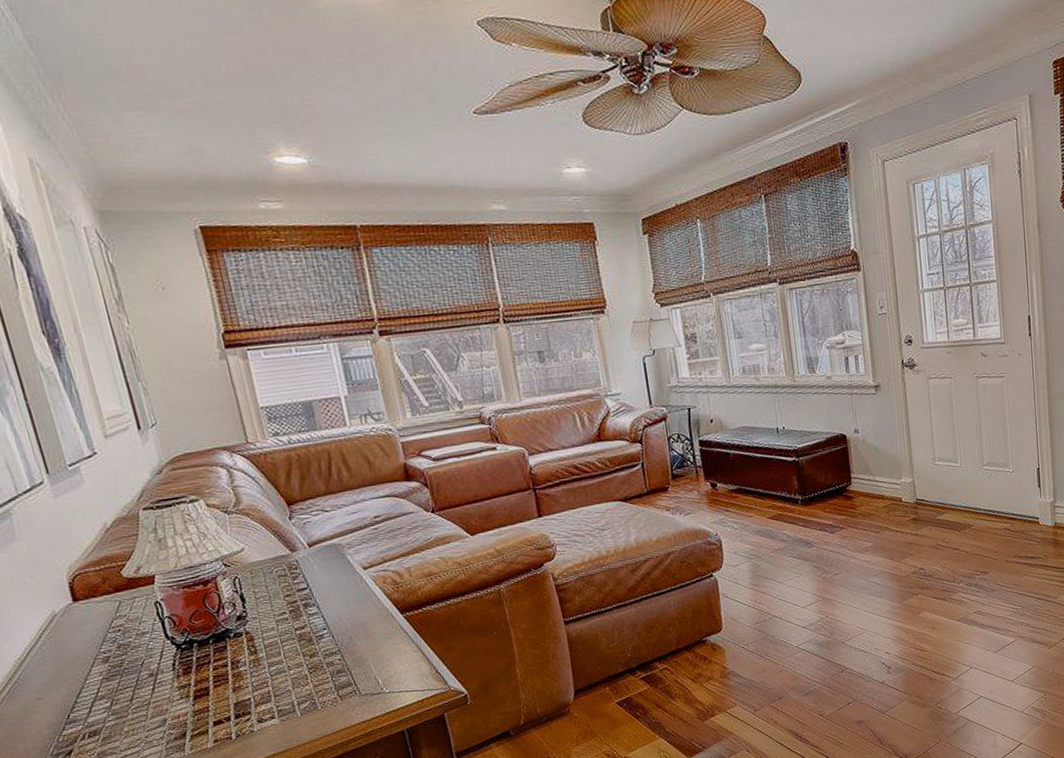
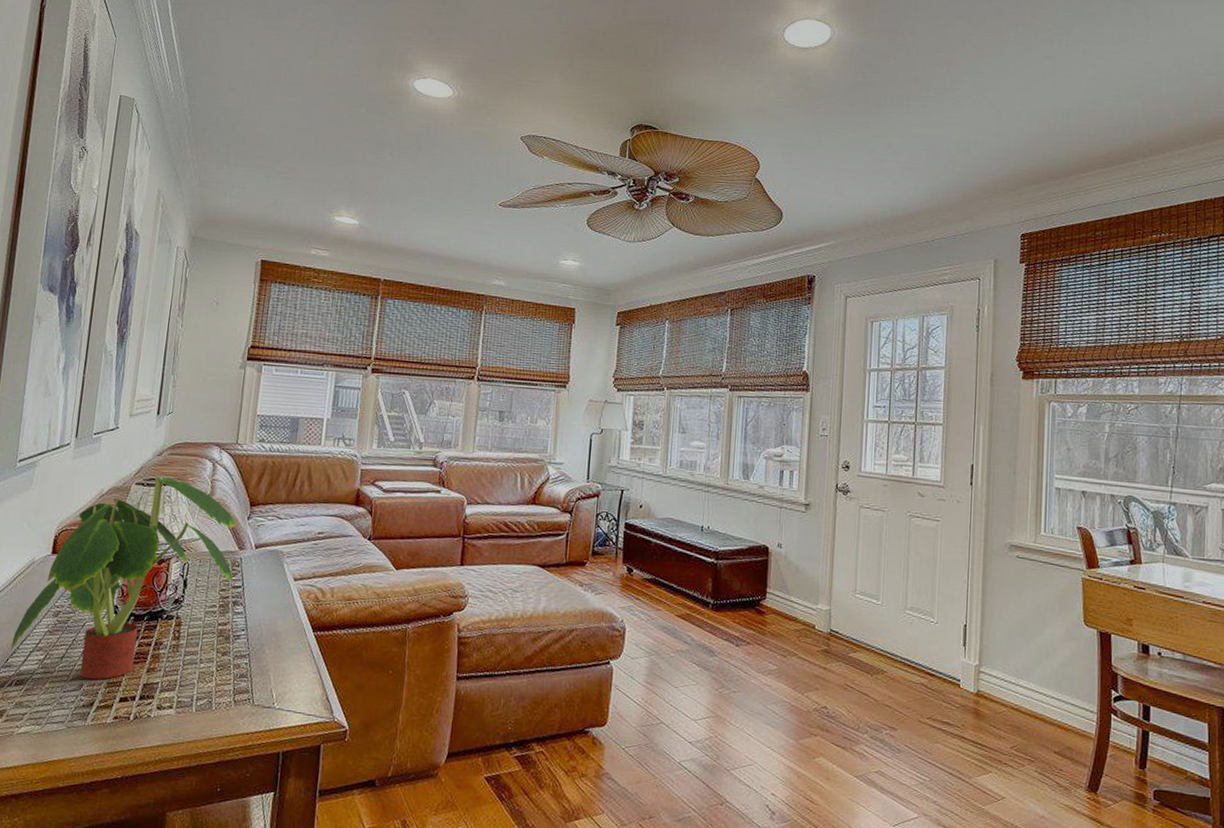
plant: none [64,494,297,714] -> present [10,476,237,680]

